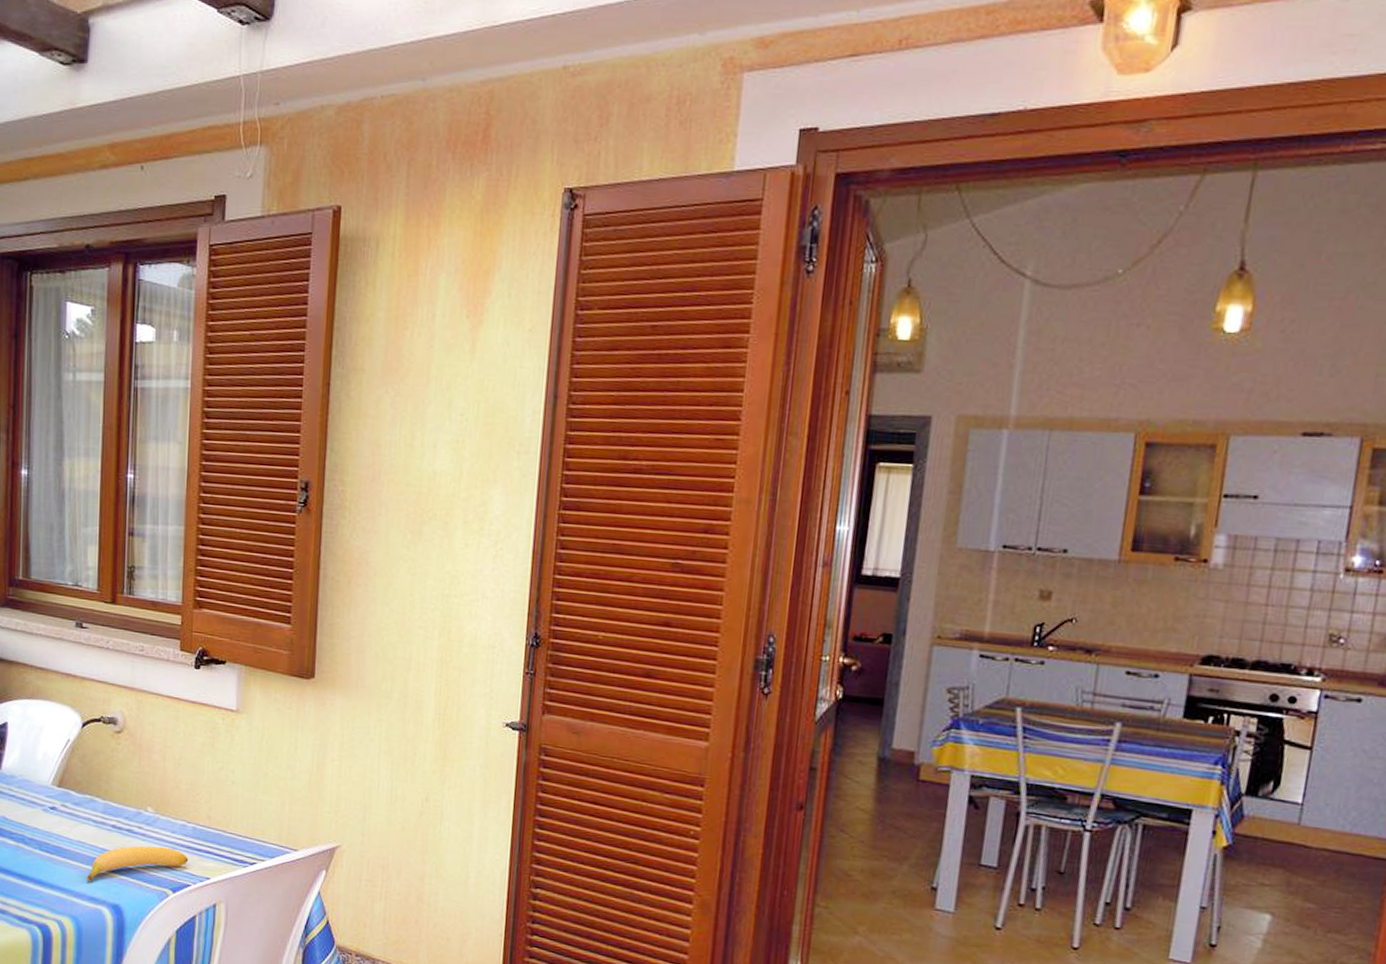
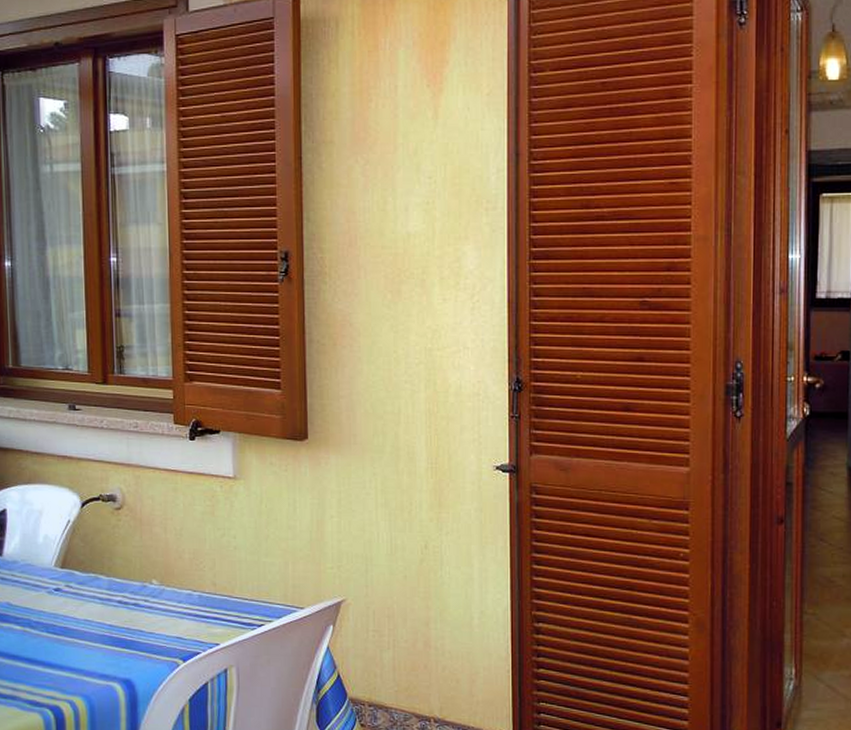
banana: present [86,845,189,883] -> none [95,617,197,660]

